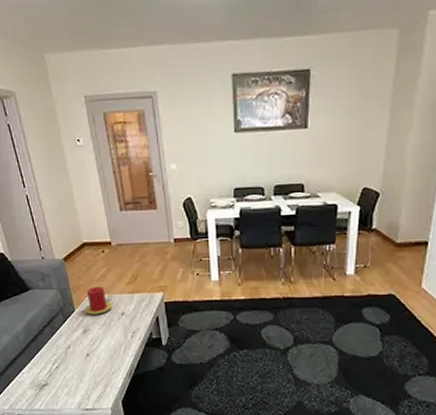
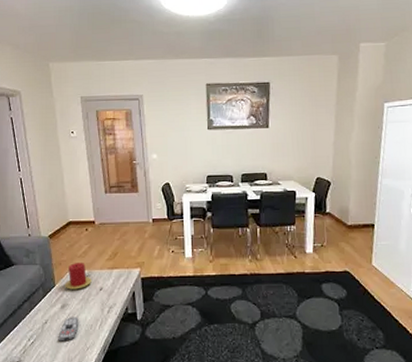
remote control: none [82,342,102,366] -> present [58,317,79,342]

